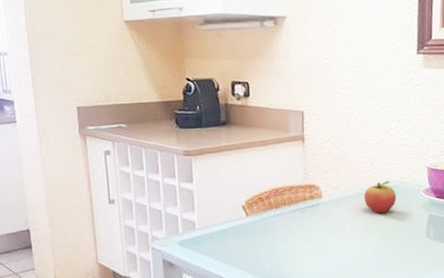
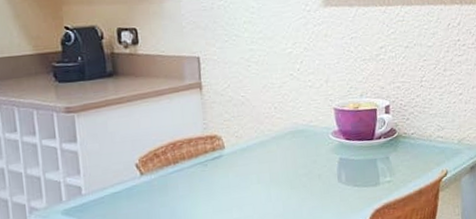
fruit: present [364,181,396,213] -> none [269,125,304,161]

